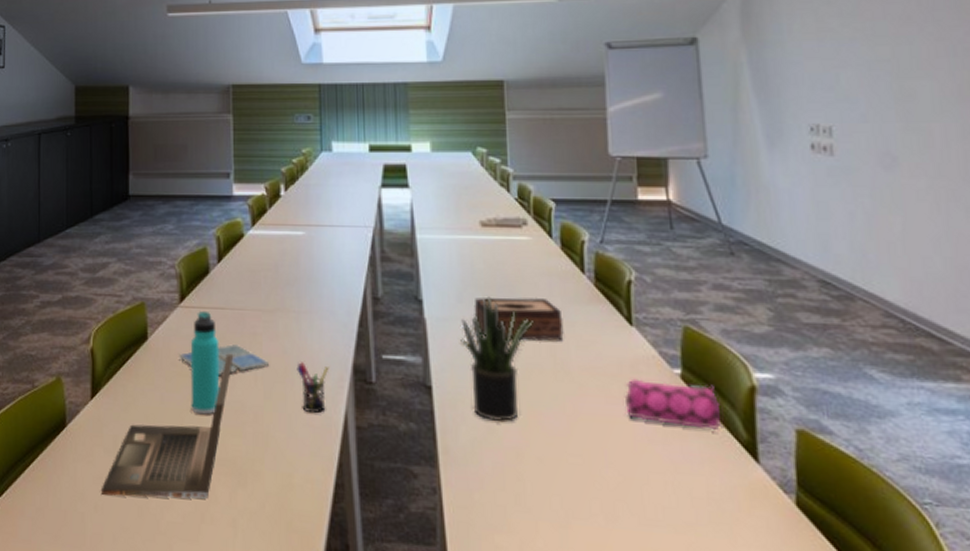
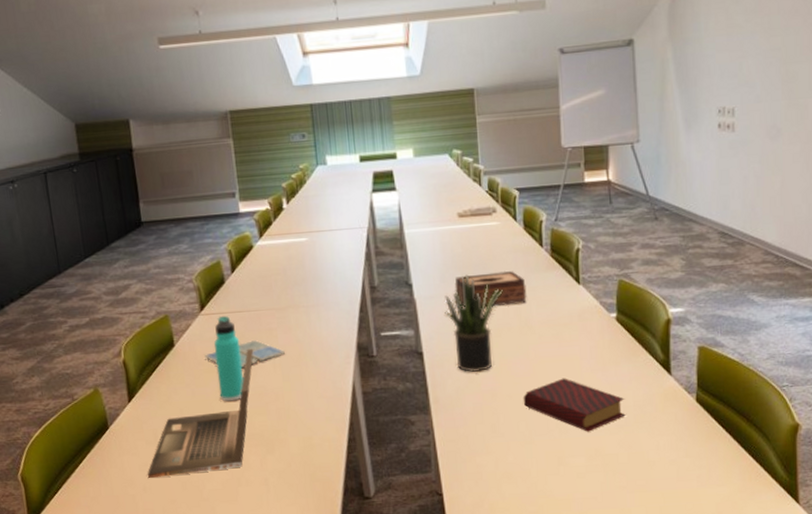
pen holder: present [297,362,329,413] -> none [309,347,337,387]
book: none [557,445,697,525] -> present [523,378,626,432]
pencil case: present [624,378,721,430] -> none [573,322,645,356]

